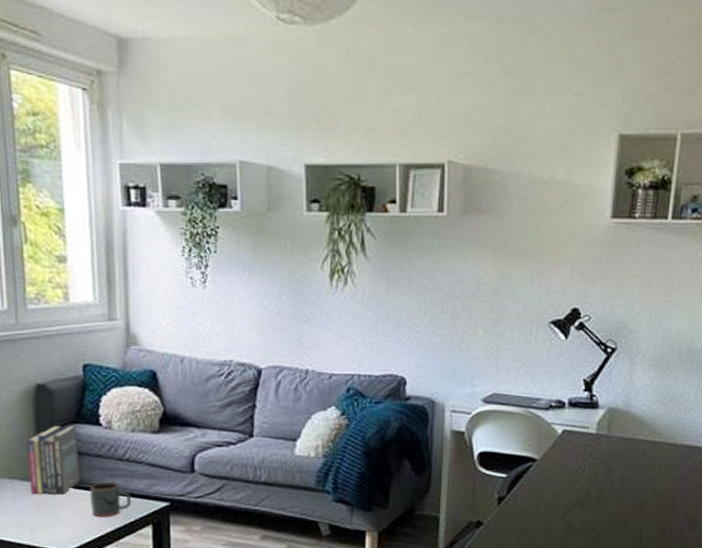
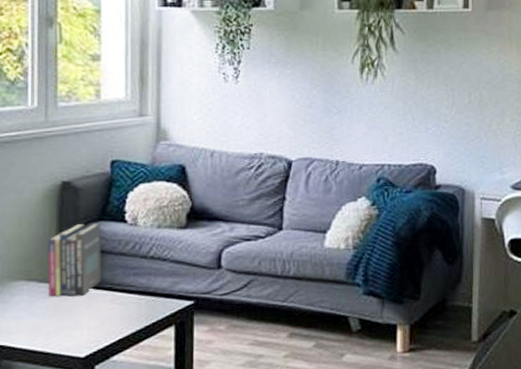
mug: present [90,482,132,517] -> none [111,281,155,319]

